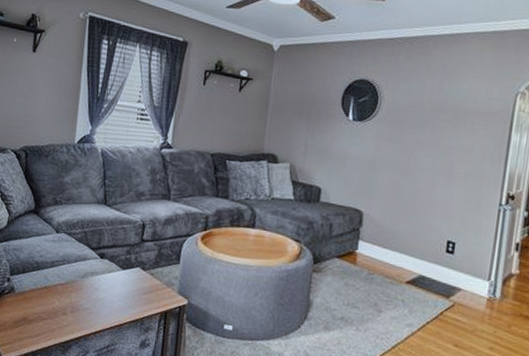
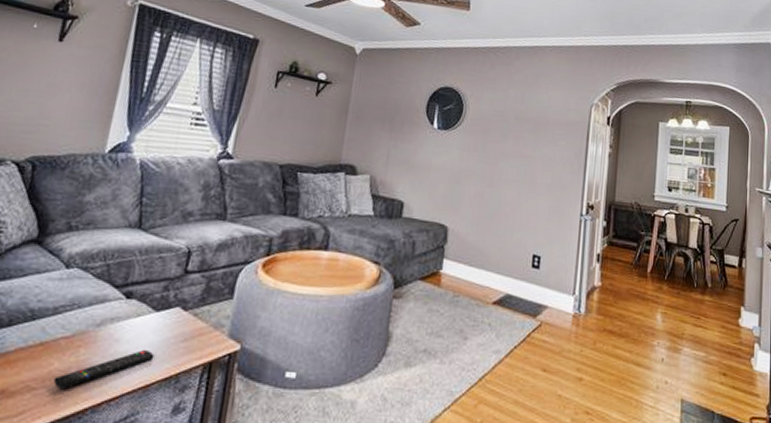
remote control: none [56,297,124,321] -> present [53,349,154,389]

